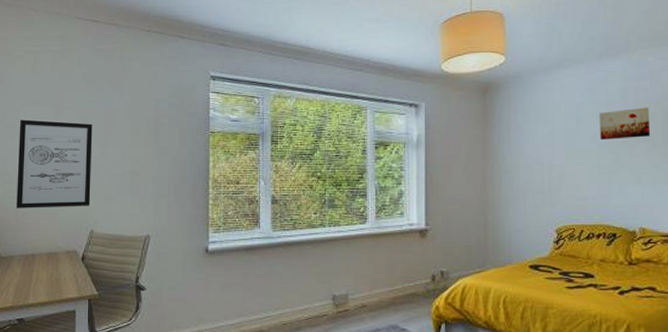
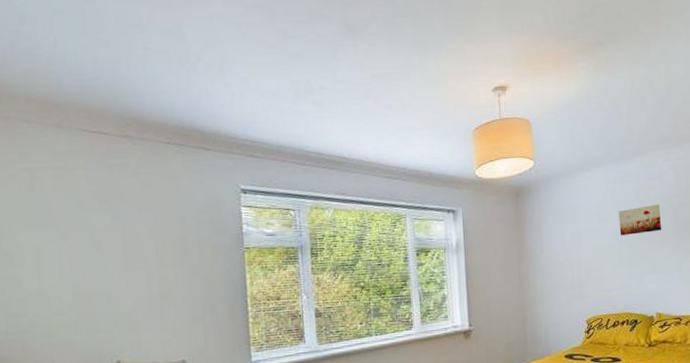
wall art: present [16,119,93,208] -> none [19,245,114,344]

